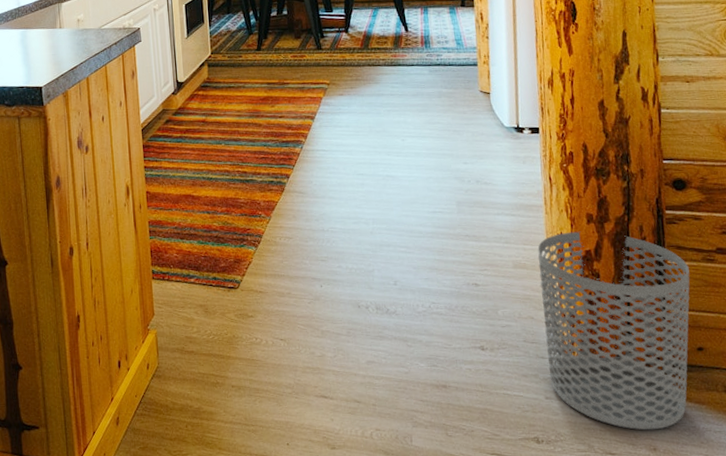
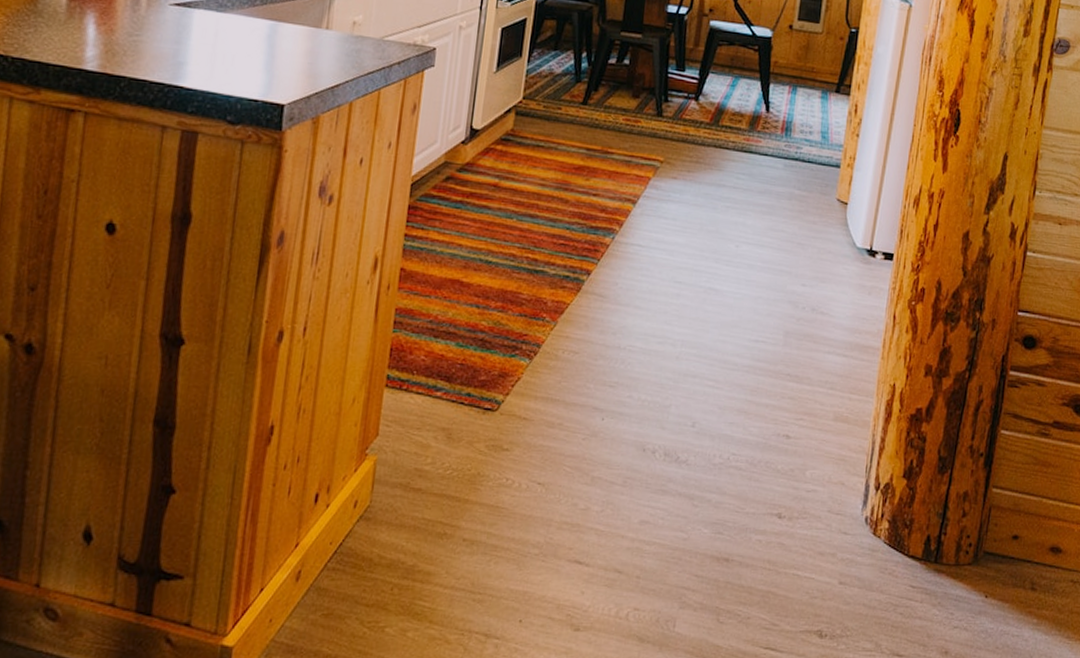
waste bin: present [537,231,690,430] -> none [848,384,1021,630]

